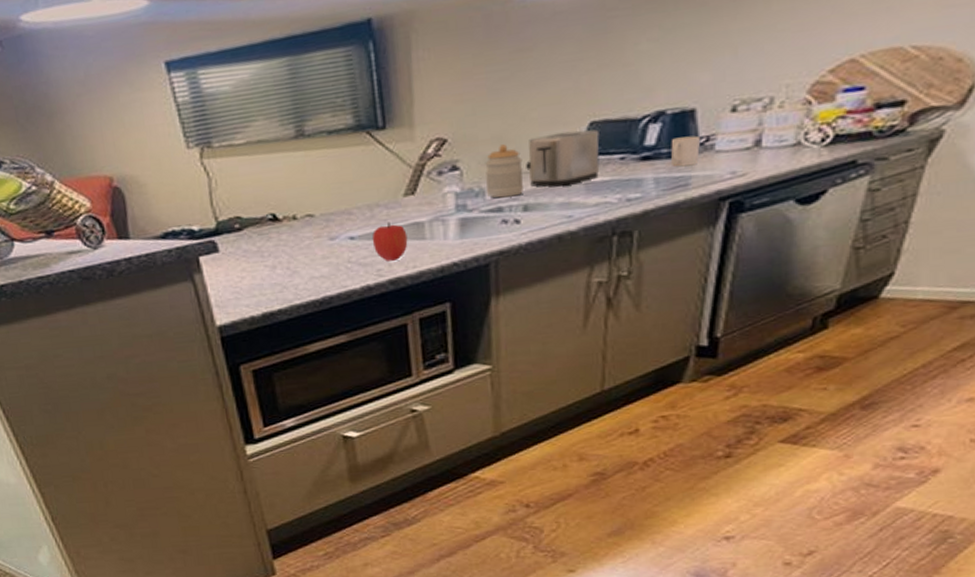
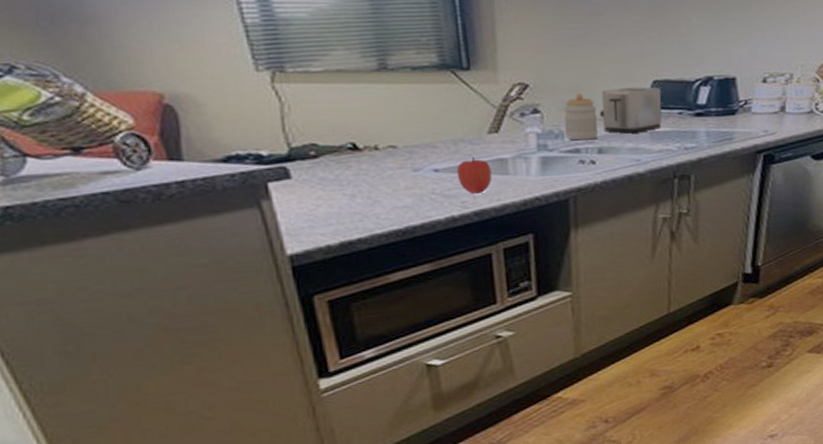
mug: present [671,135,701,168] -> none [718,99,741,124]

